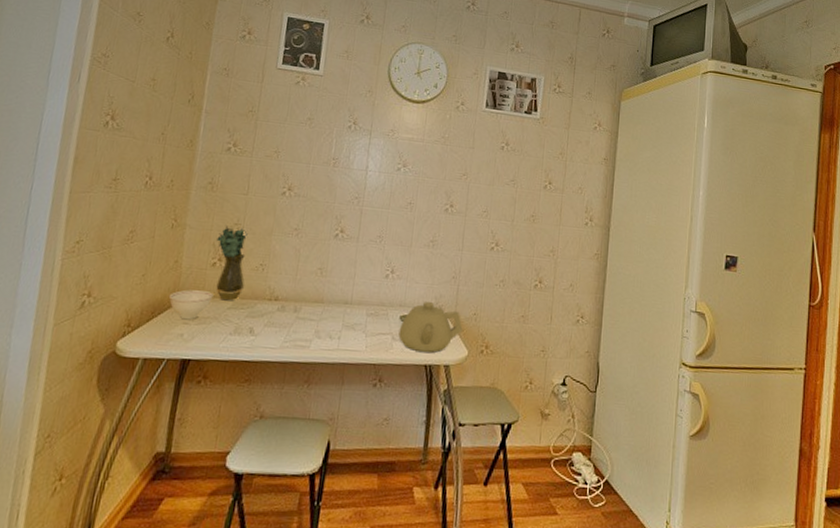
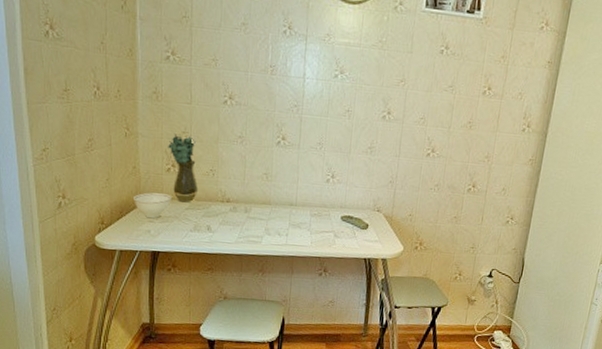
teapot: present [398,302,463,353] -> none [340,204,399,248]

